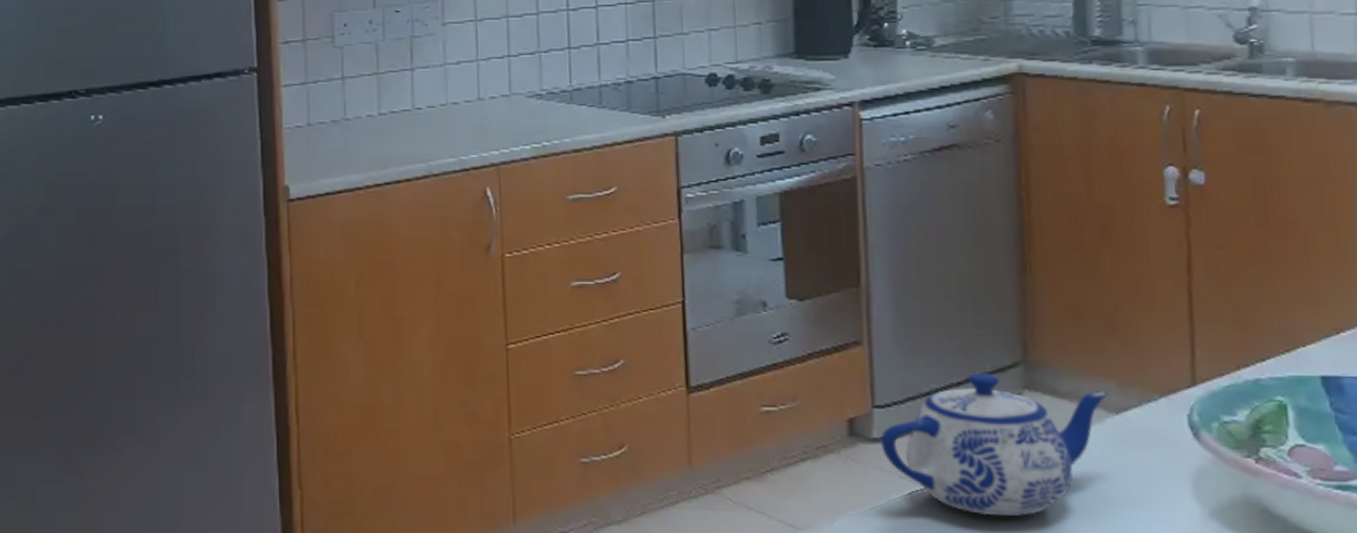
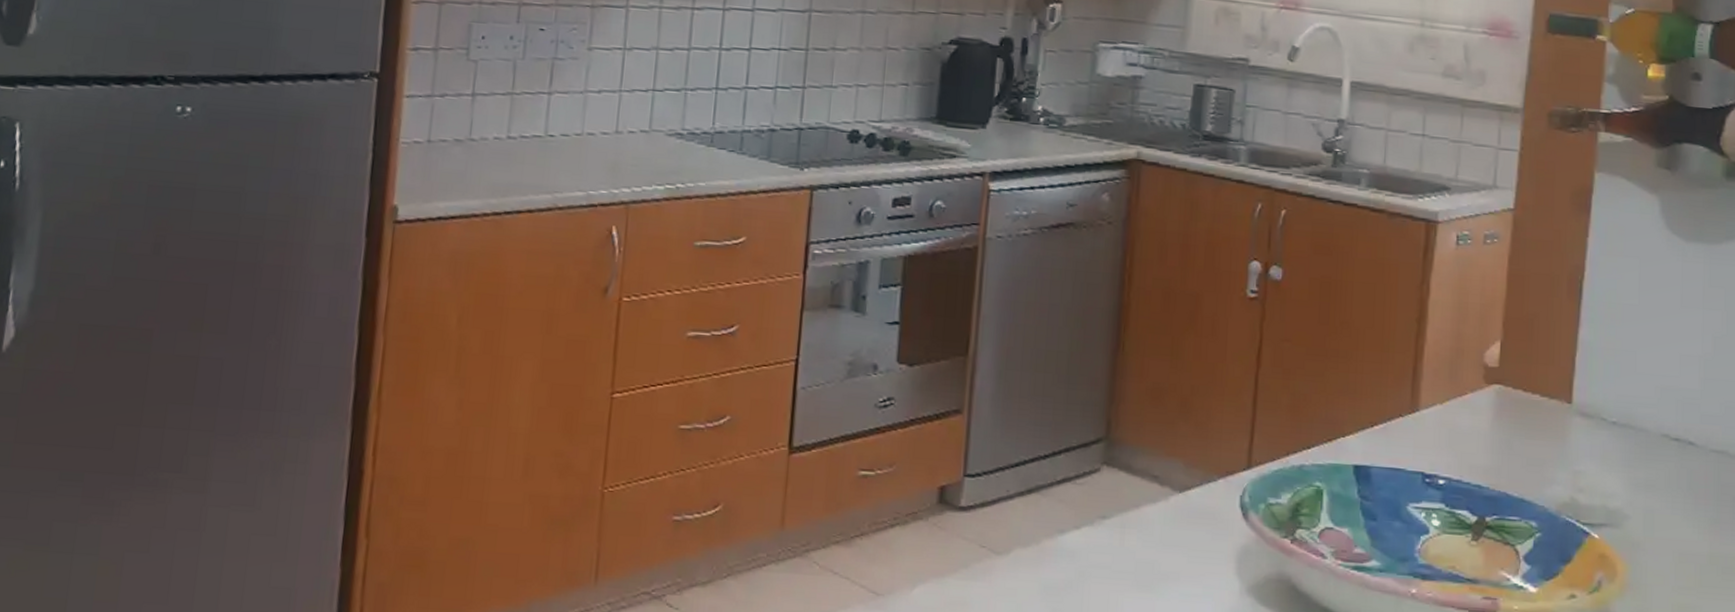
teapot: present [880,372,1109,517] -> none [966,446,1177,588]

